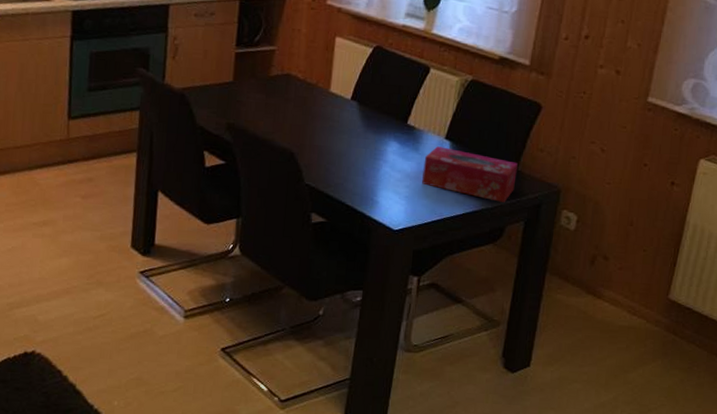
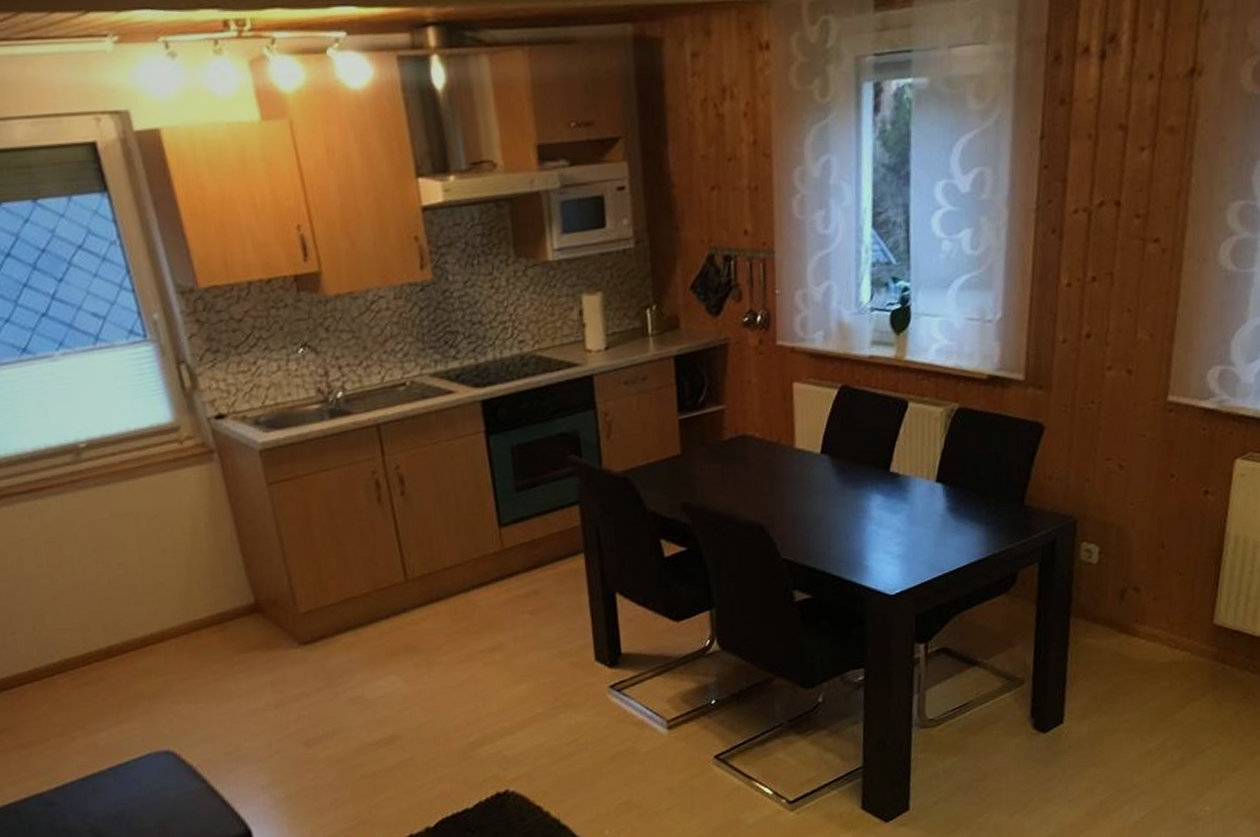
tissue box: present [422,146,518,202] -> none [915,491,1024,545]

